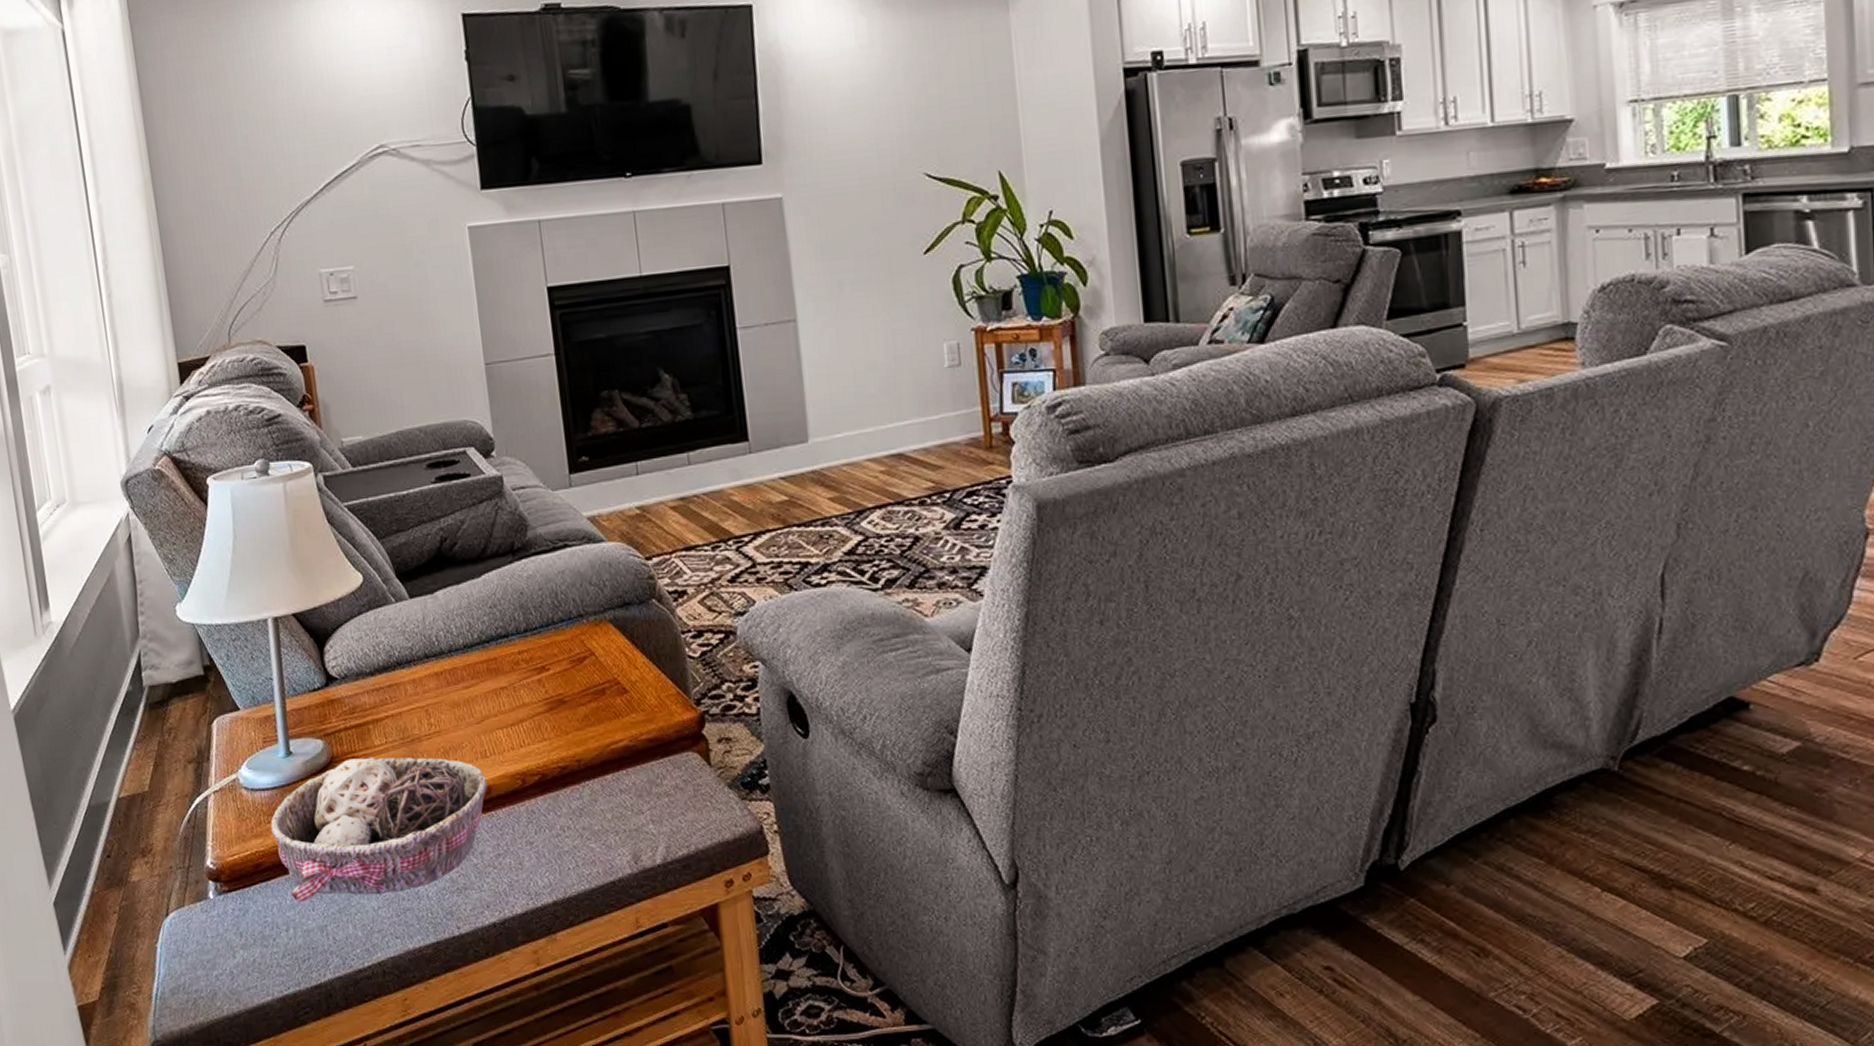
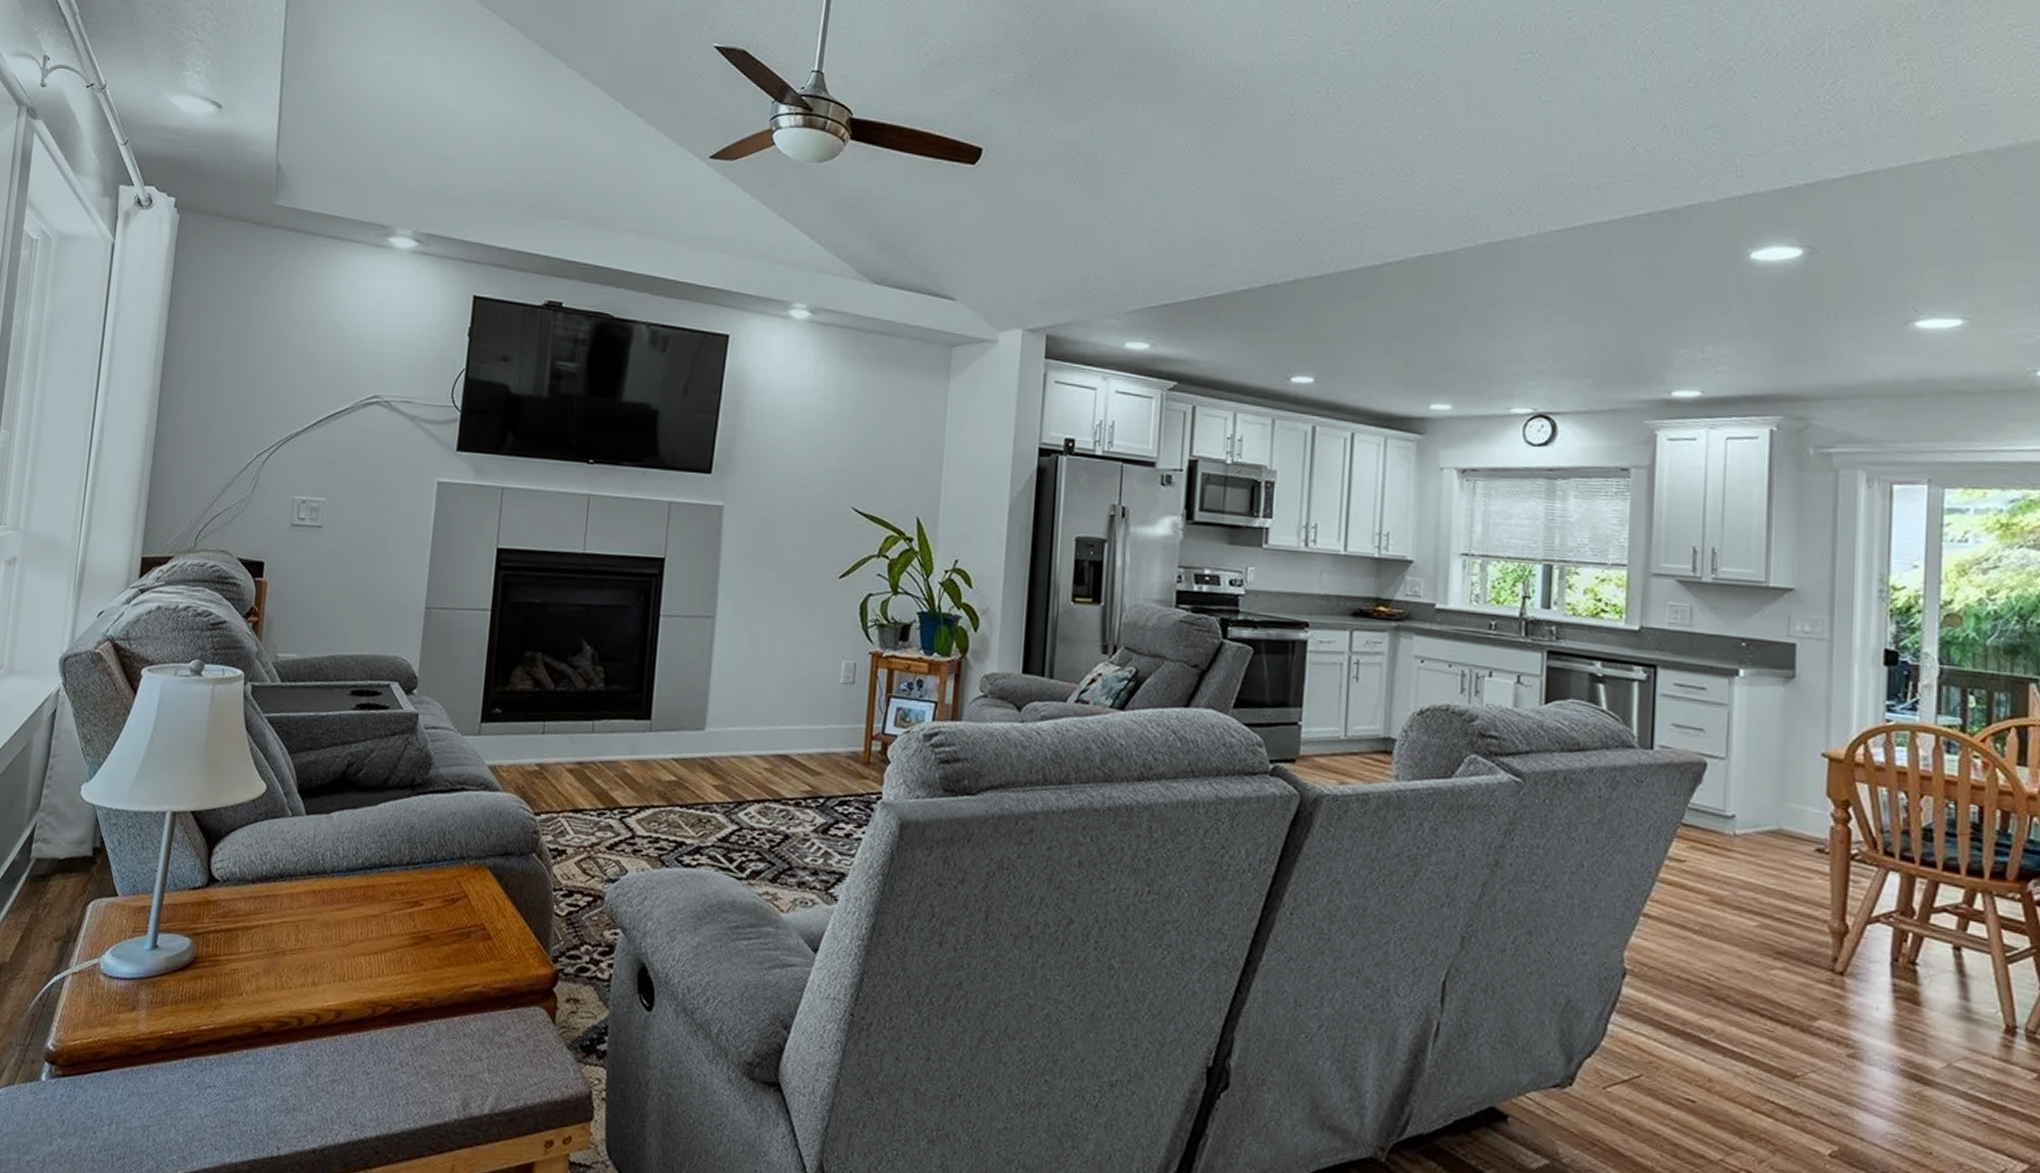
decorative basket: present [270,757,488,901] -> none [119,961,339,1102]

